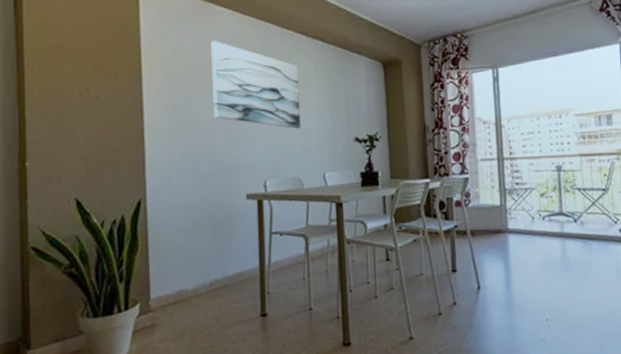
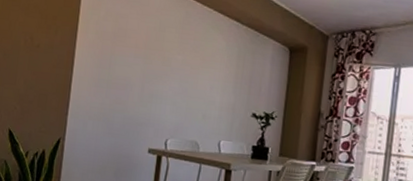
wall art: present [211,40,300,128] -> none [131,8,212,97]

